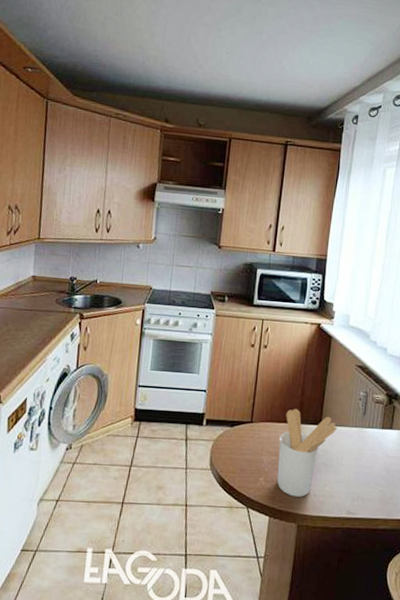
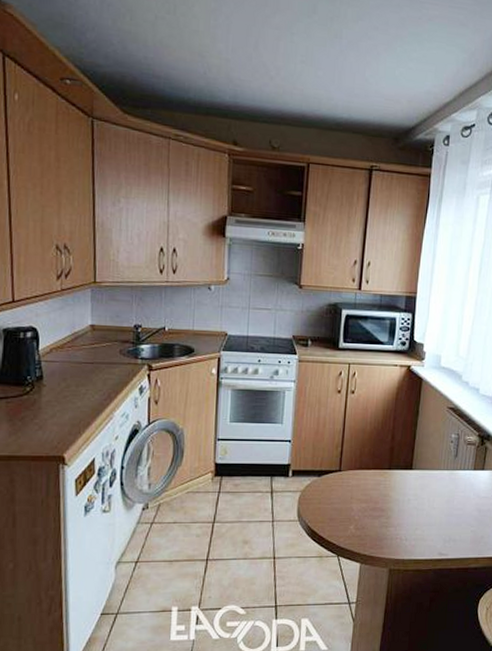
utensil holder: present [277,409,337,497] -> none [368,455,429,542]

